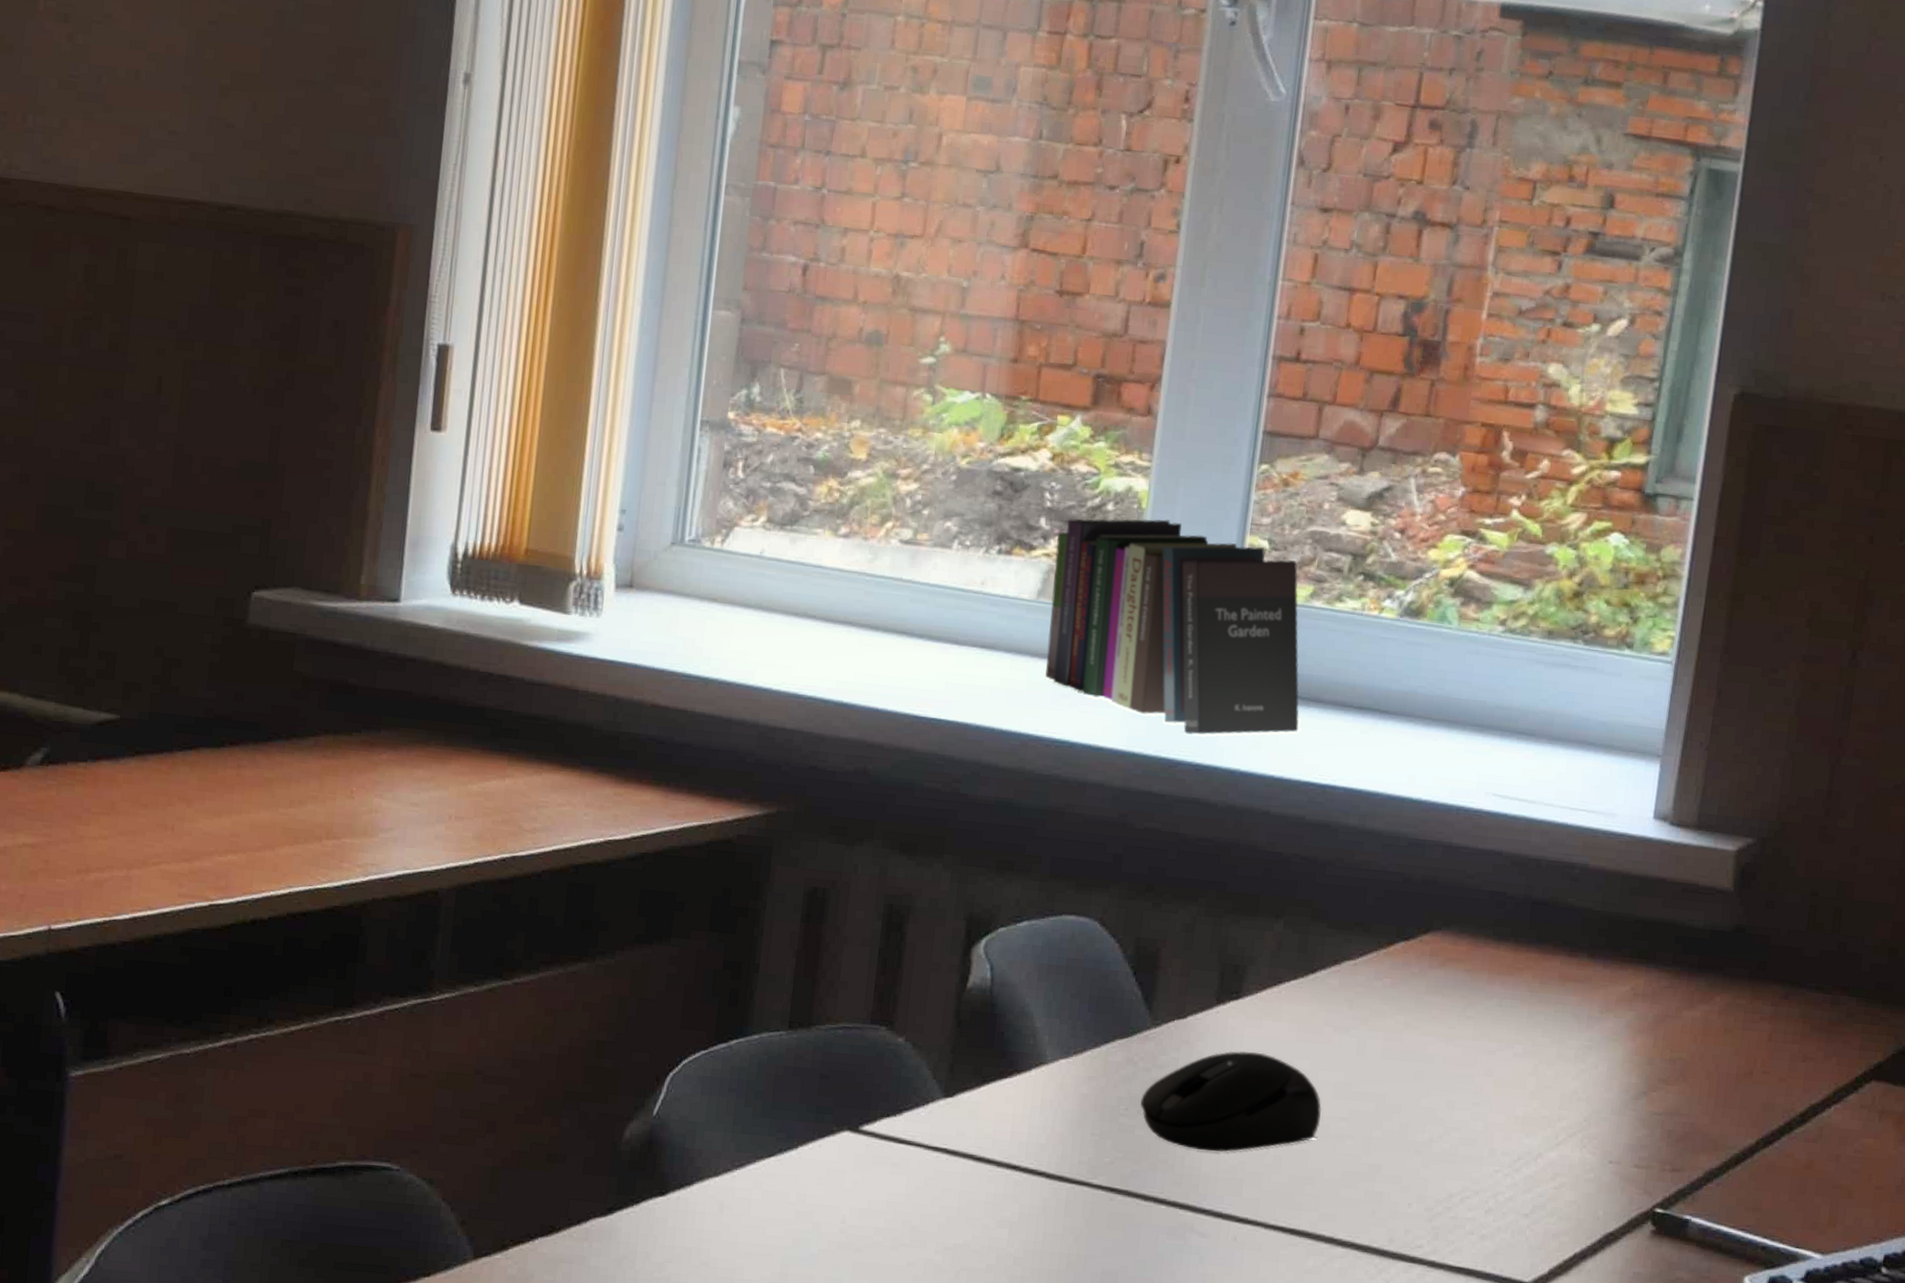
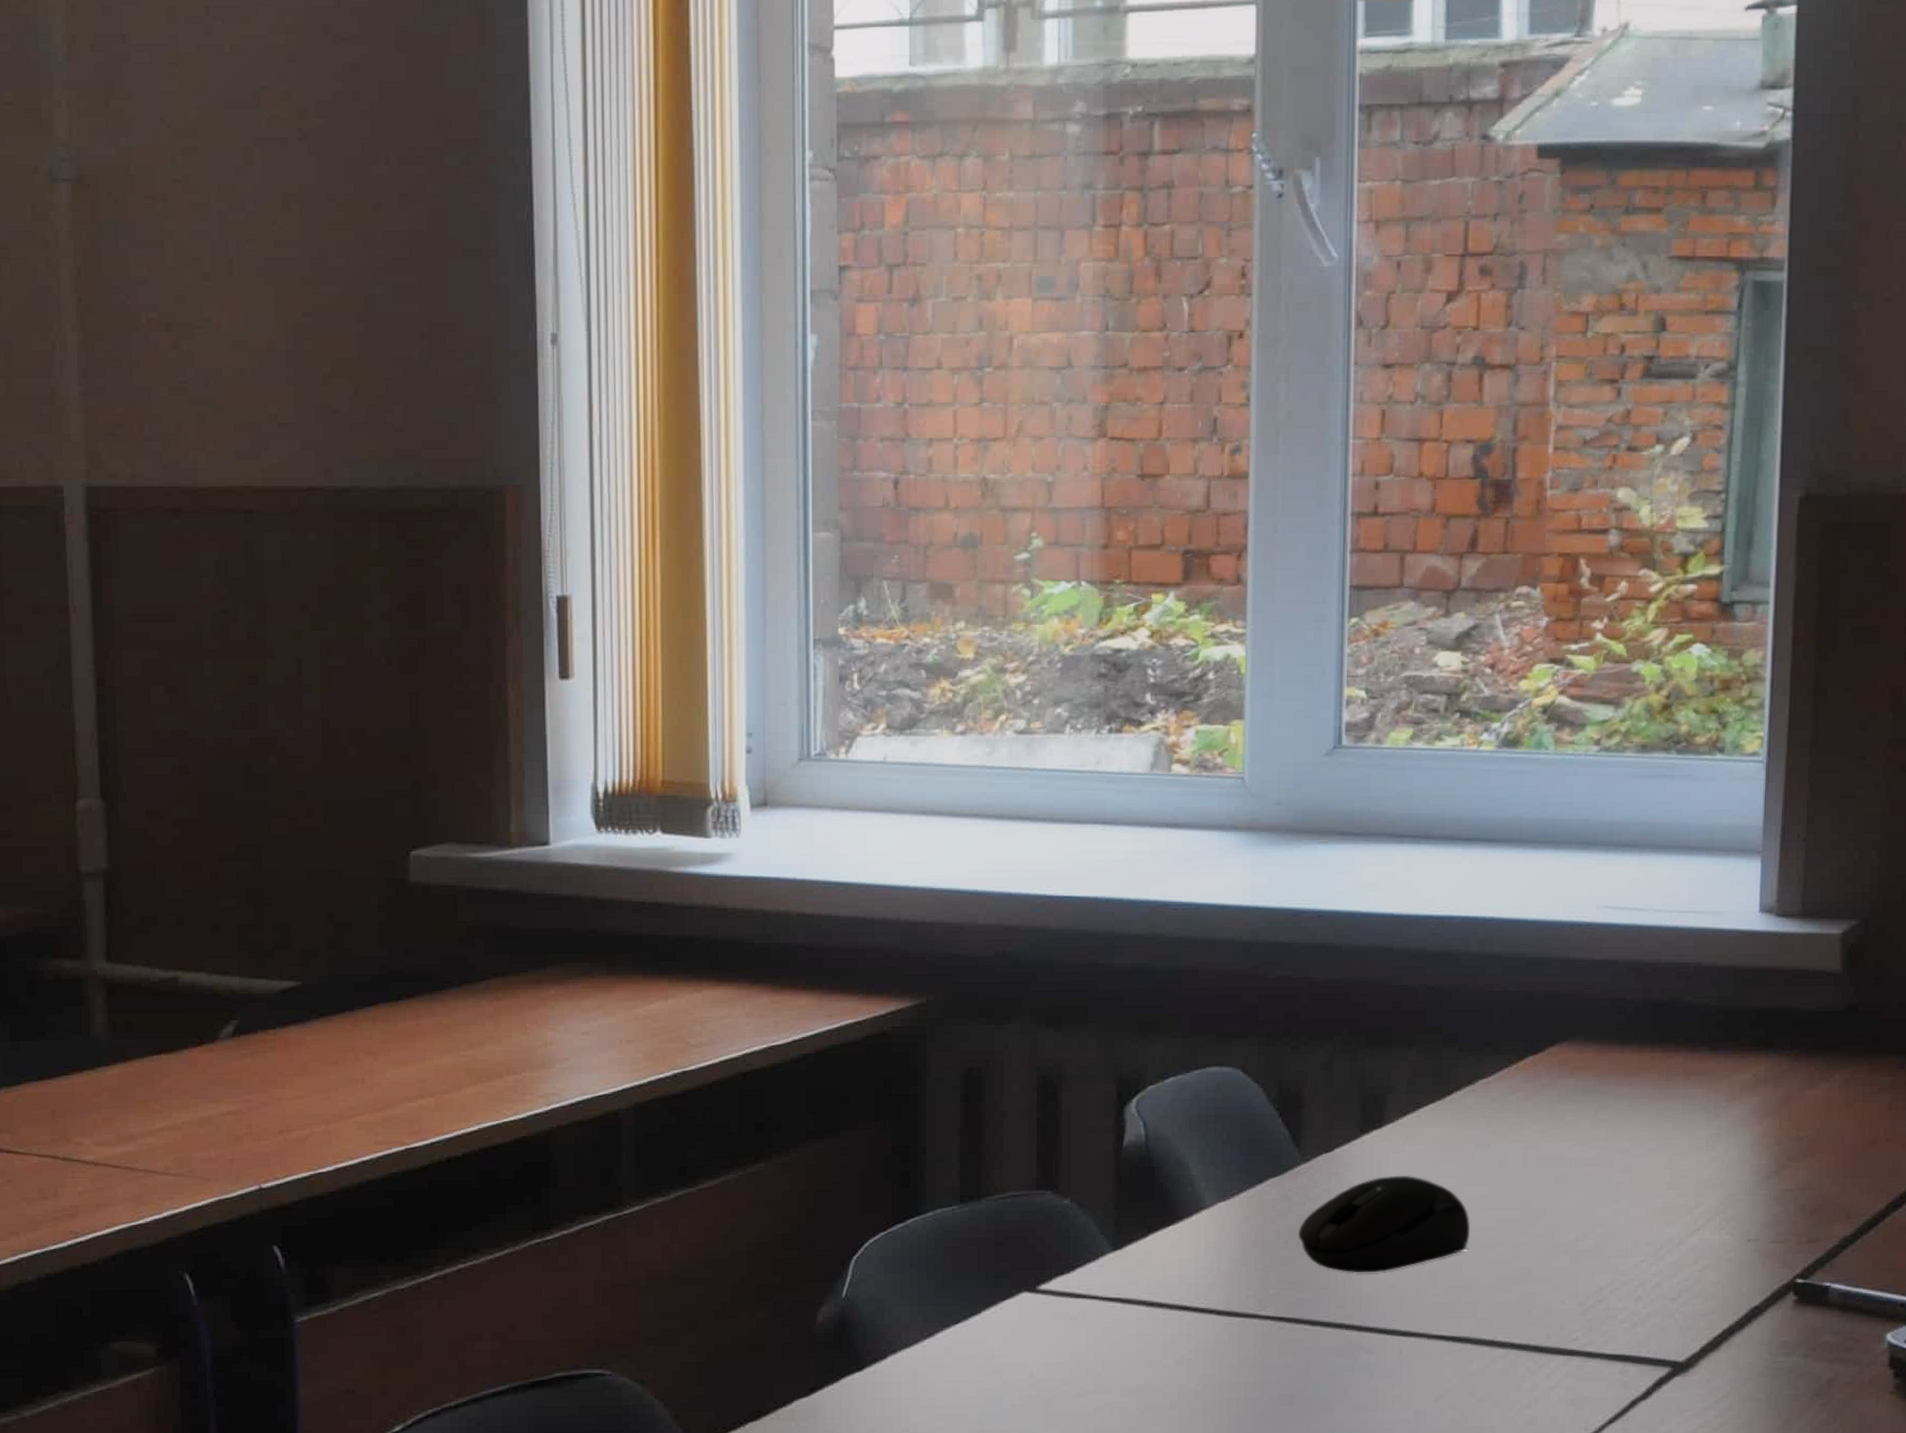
books: present [1044,518,1299,735] -> none [1163,681,1412,883]

